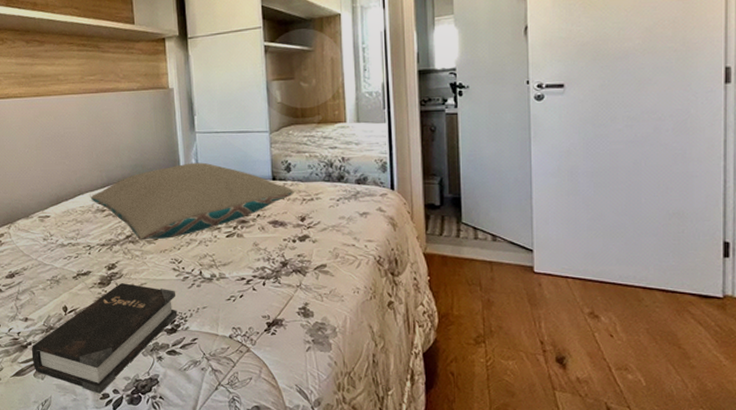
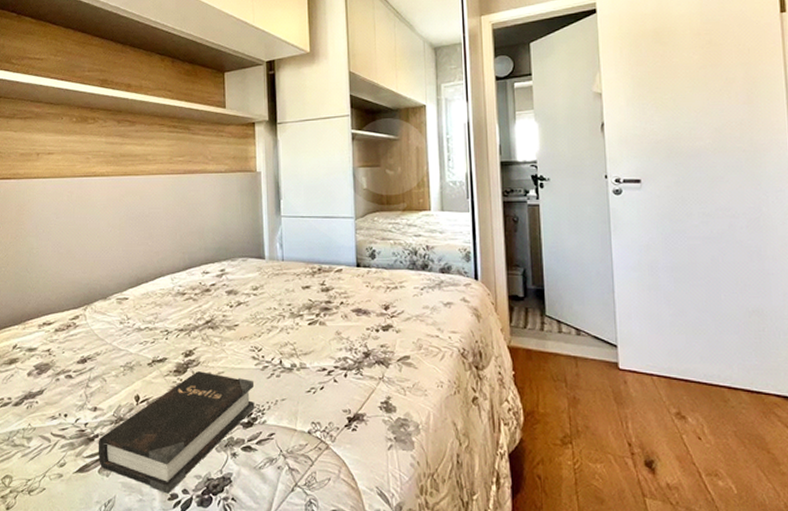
pillow: present [91,162,294,240] -> none [172,247,378,326]

